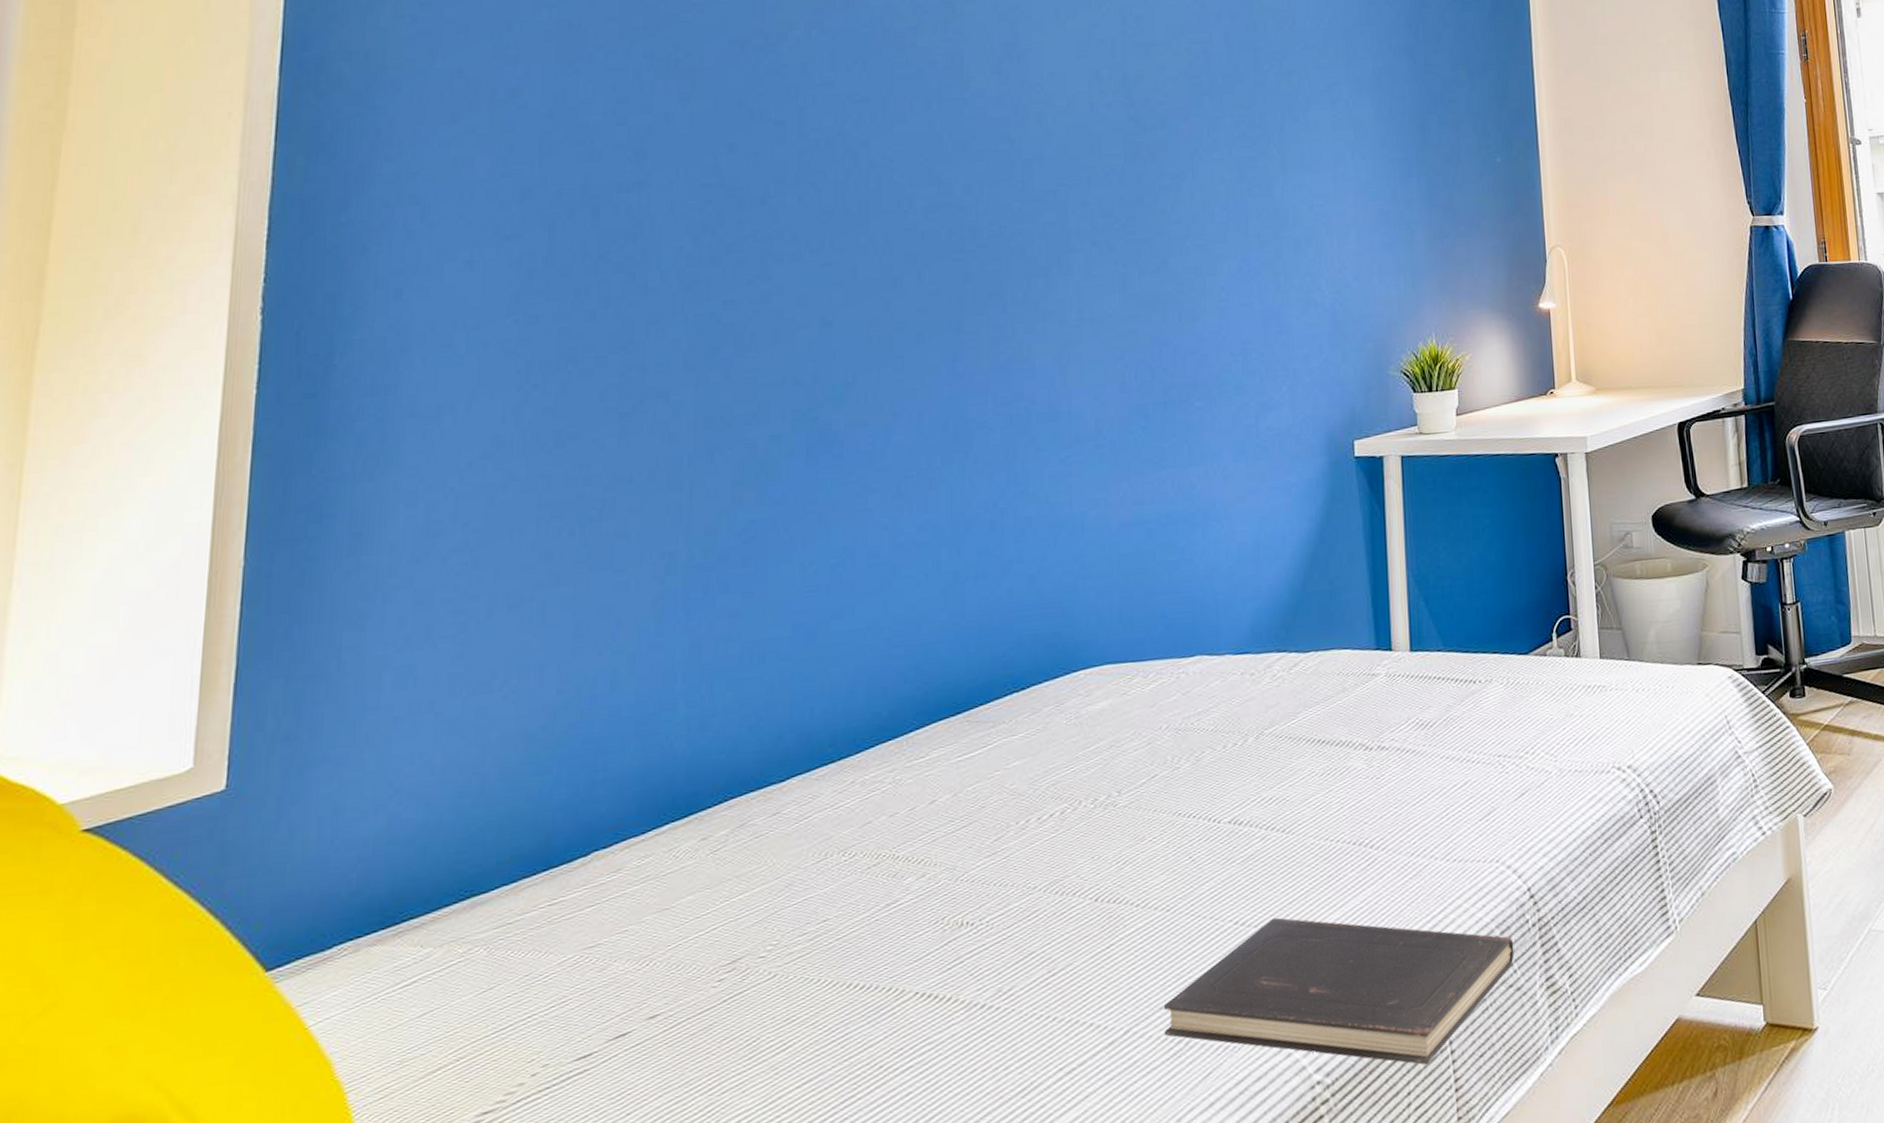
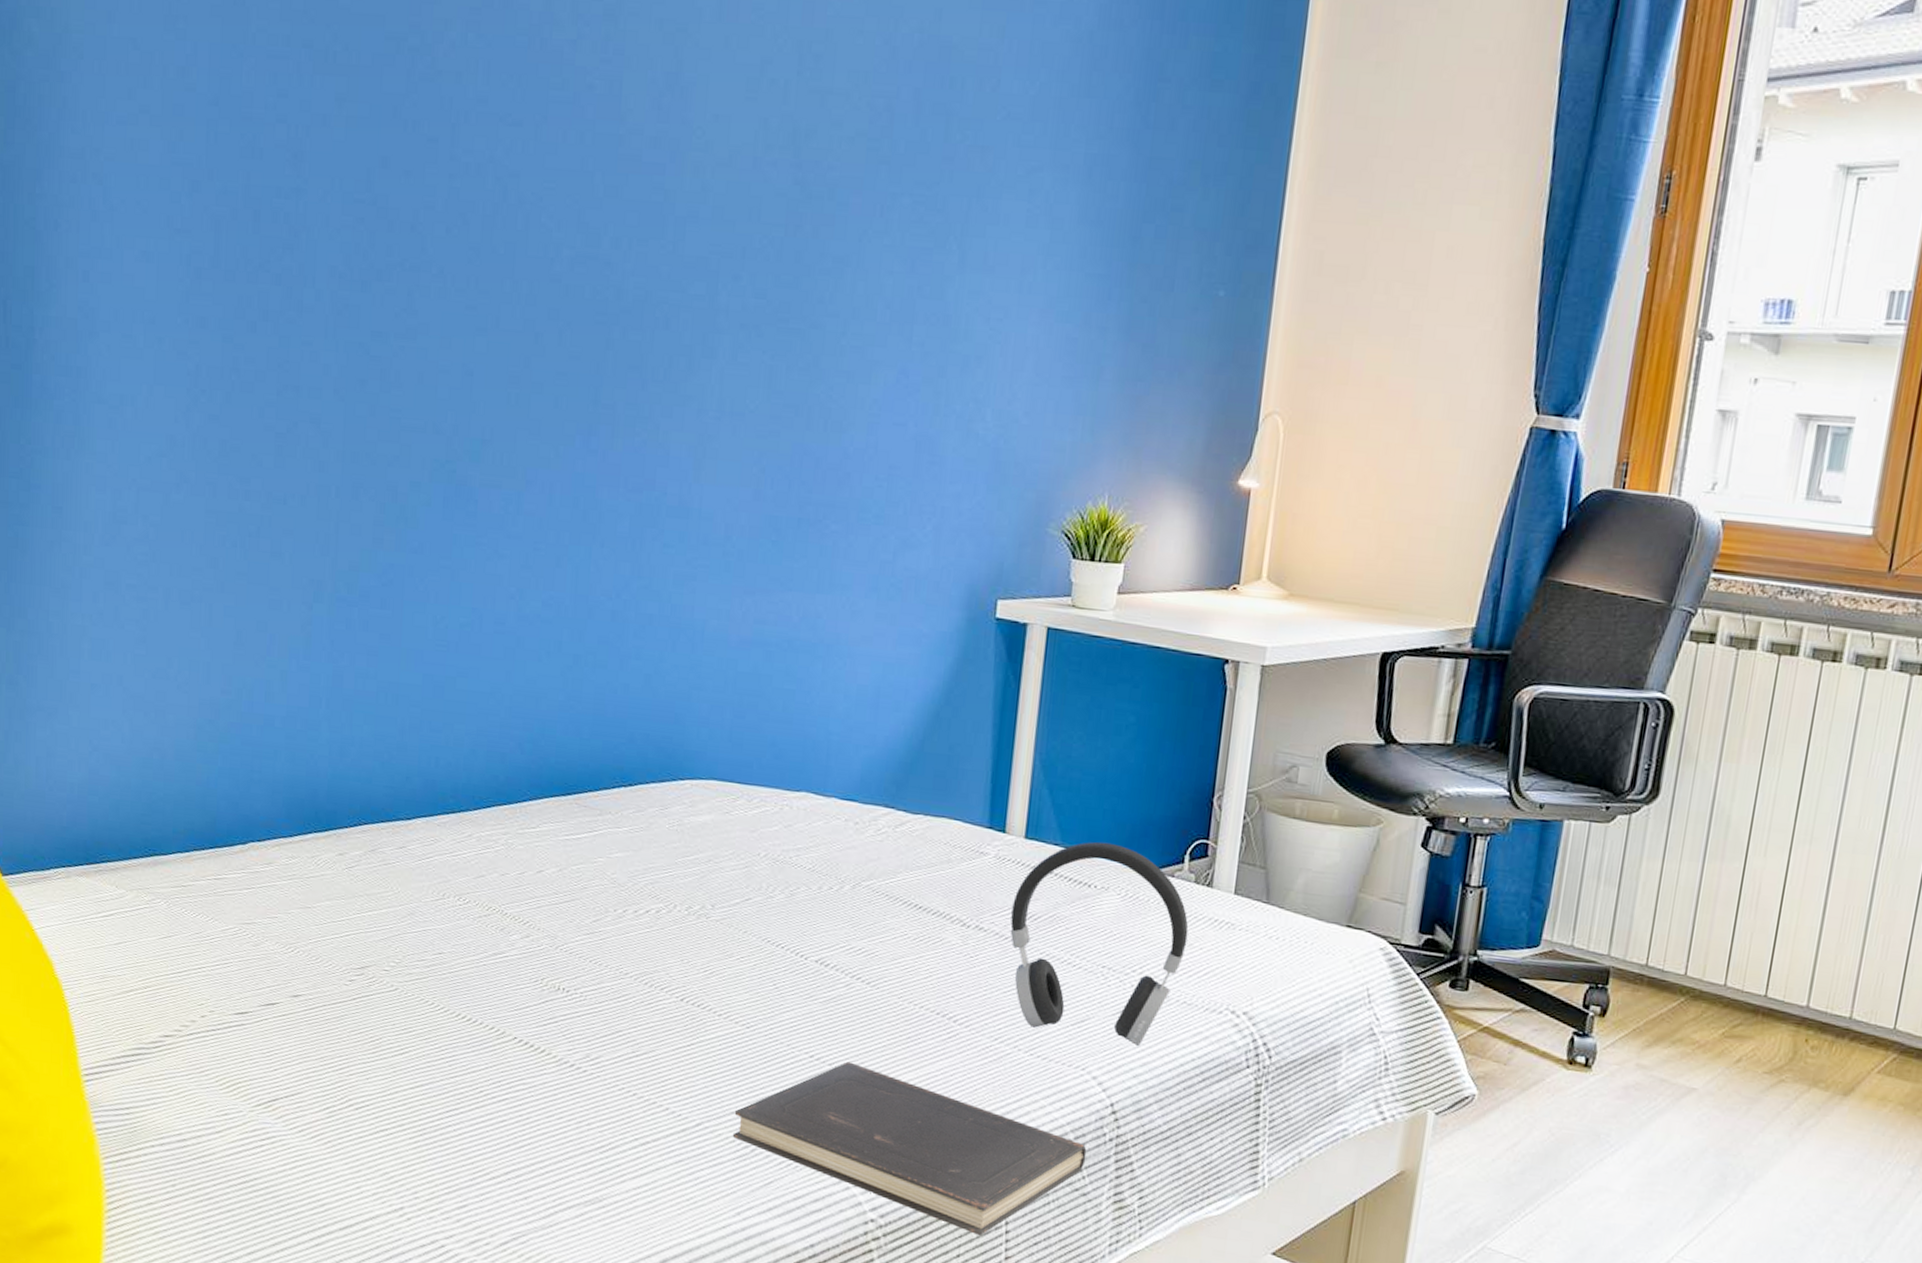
headphones: none [1408,637,1568,833] -> present [1010,841,1189,1046]

